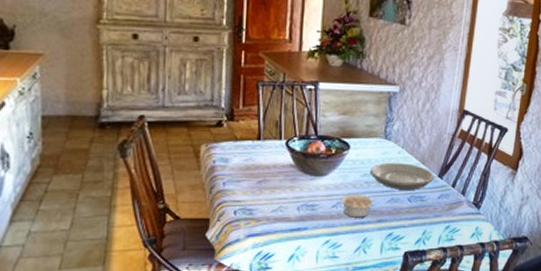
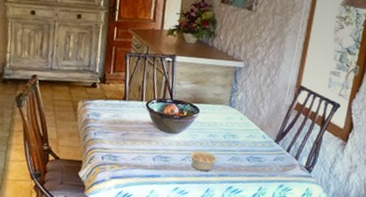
plate: present [369,162,435,191] -> none [215,126,272,152]

